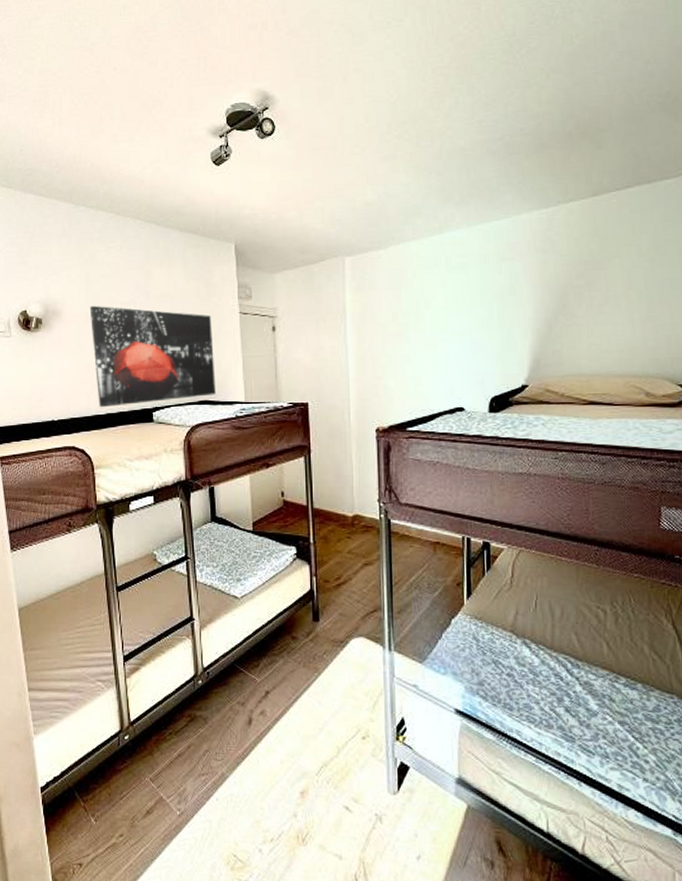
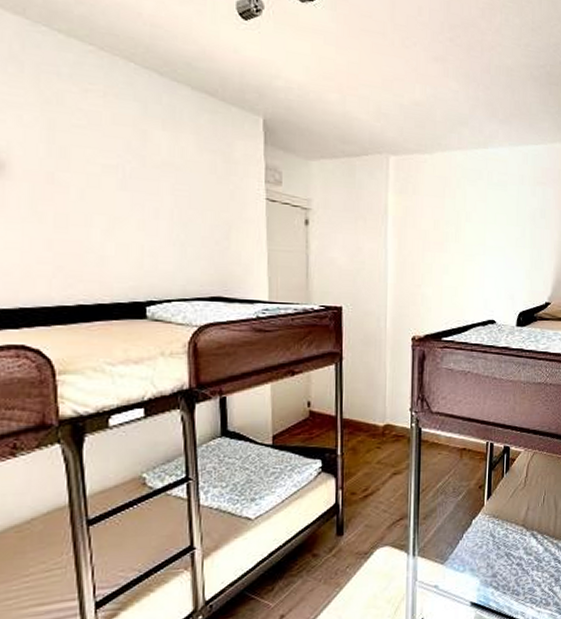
wall art: present [89,305,216,408] -> none [53,162,233,298]

